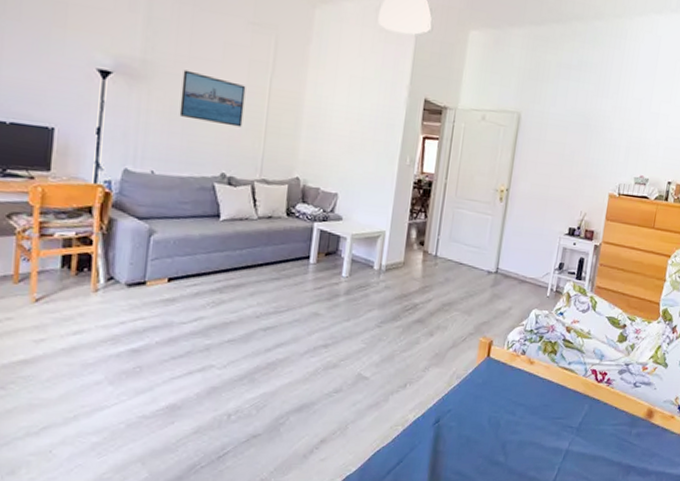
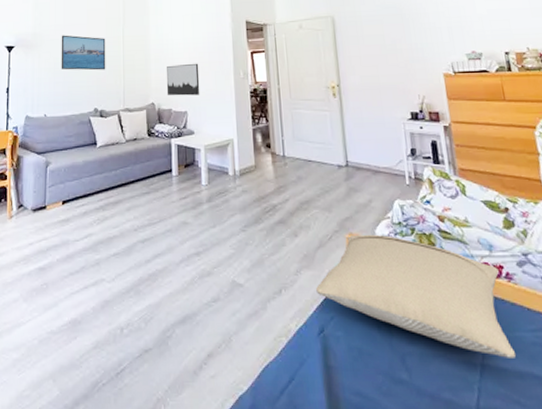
wall art: none [316,135,361,177] -> present [166,63,200,96]
pillow: none [440,338,603,446] -> present [316,234,517,358]

